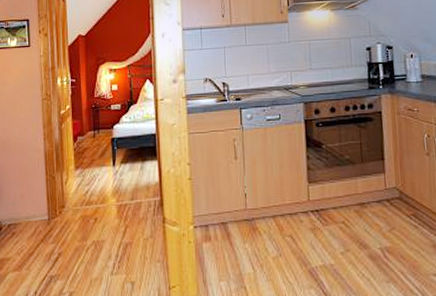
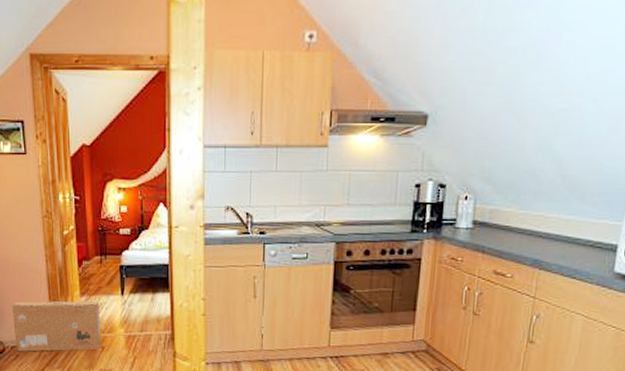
cardboard box: none [10,173,94,229] -> present [12,300,101,352]

